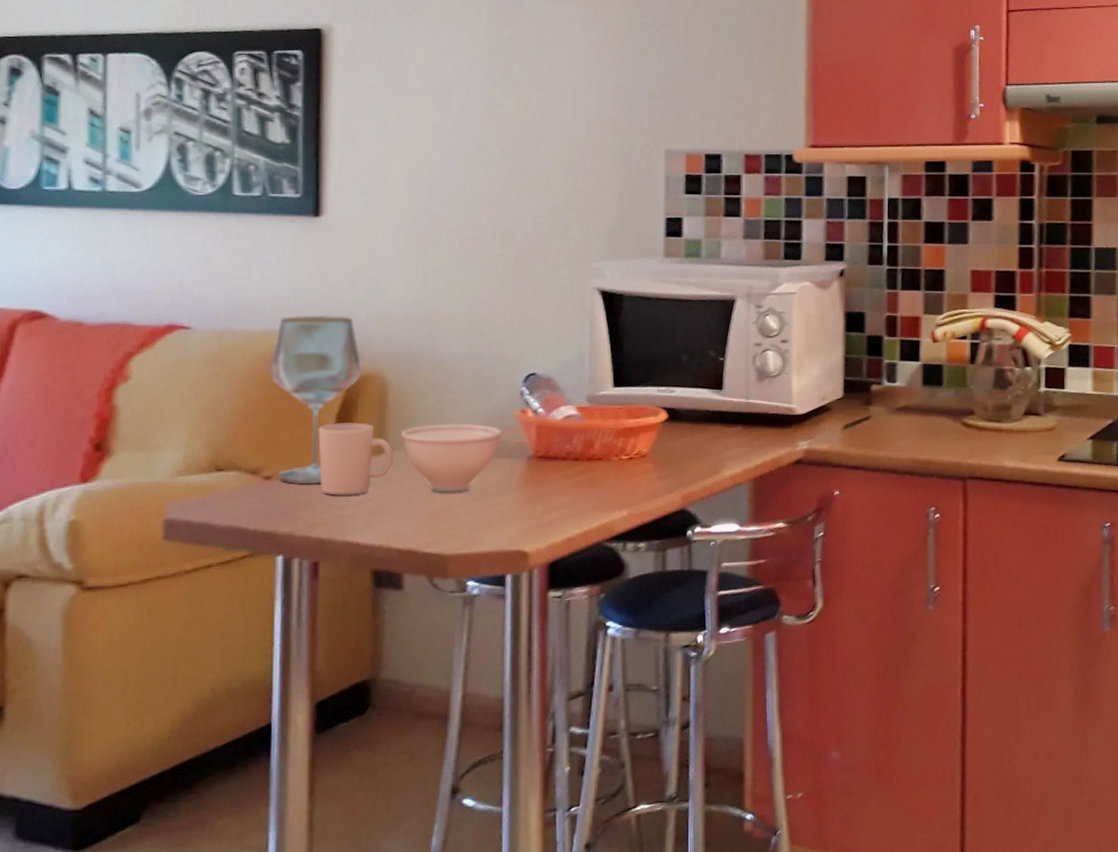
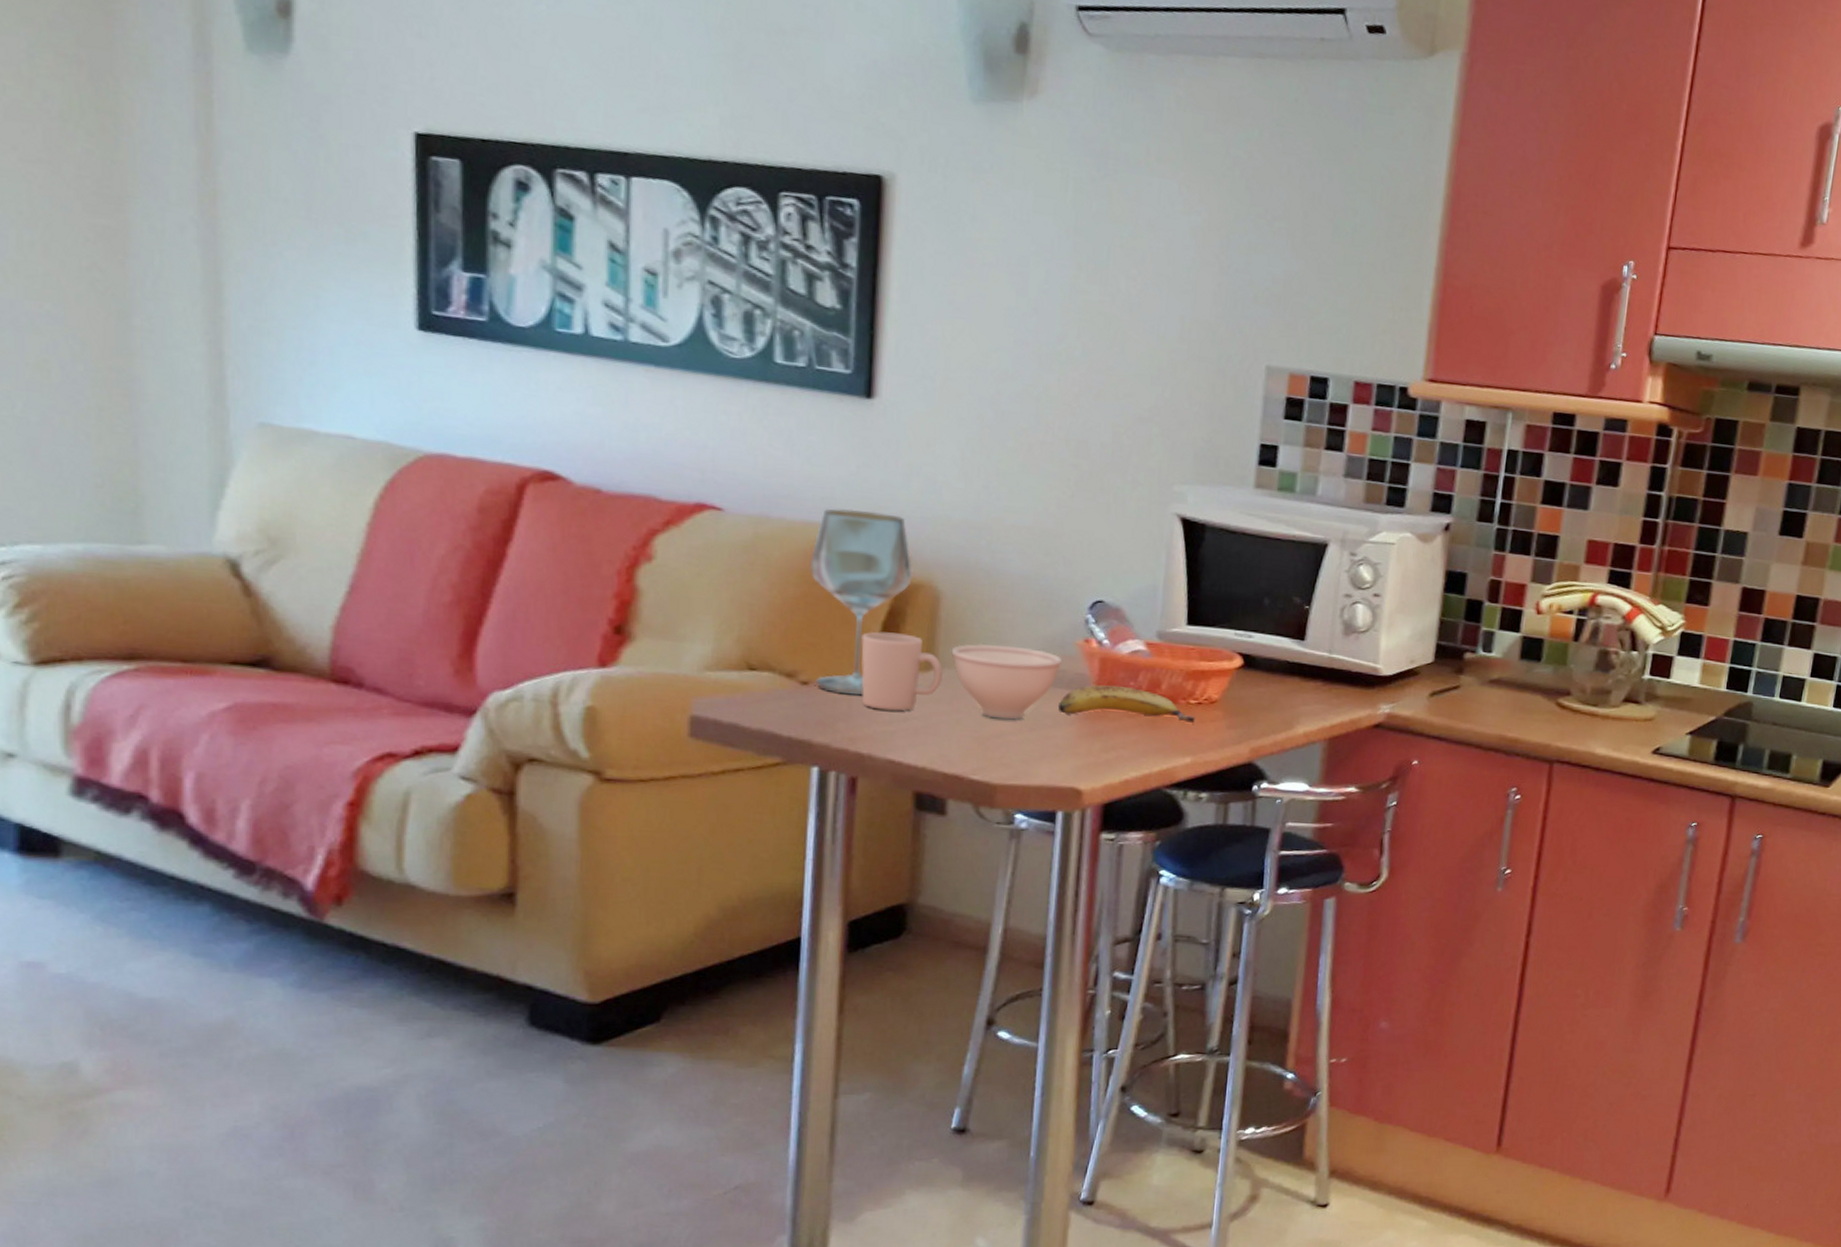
banana: none [500,449,628,482] -> present [1057,685,1195,724]

